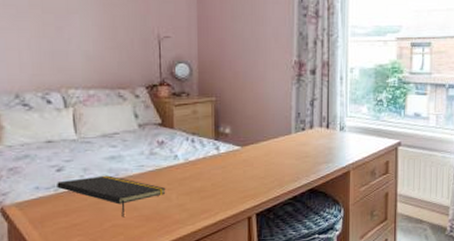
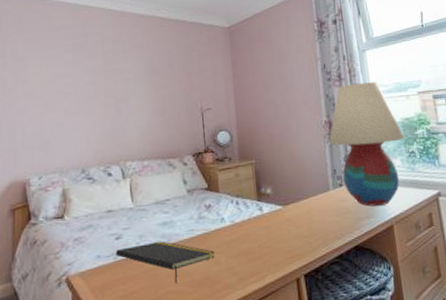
table lamp: none [296,23,375,152] -> present [328,82,405,207]

